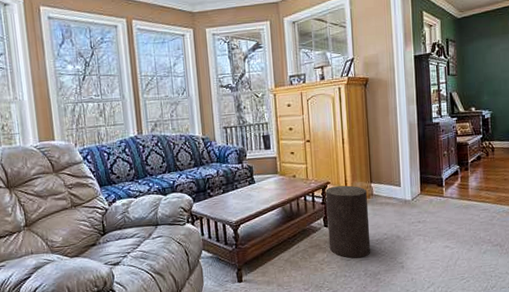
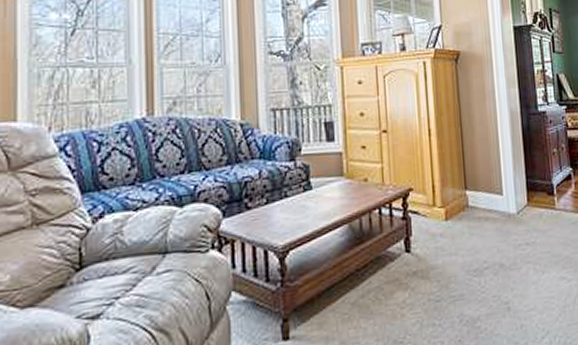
stool: present [325,185,371,259] -> none [407,193,468,298]

